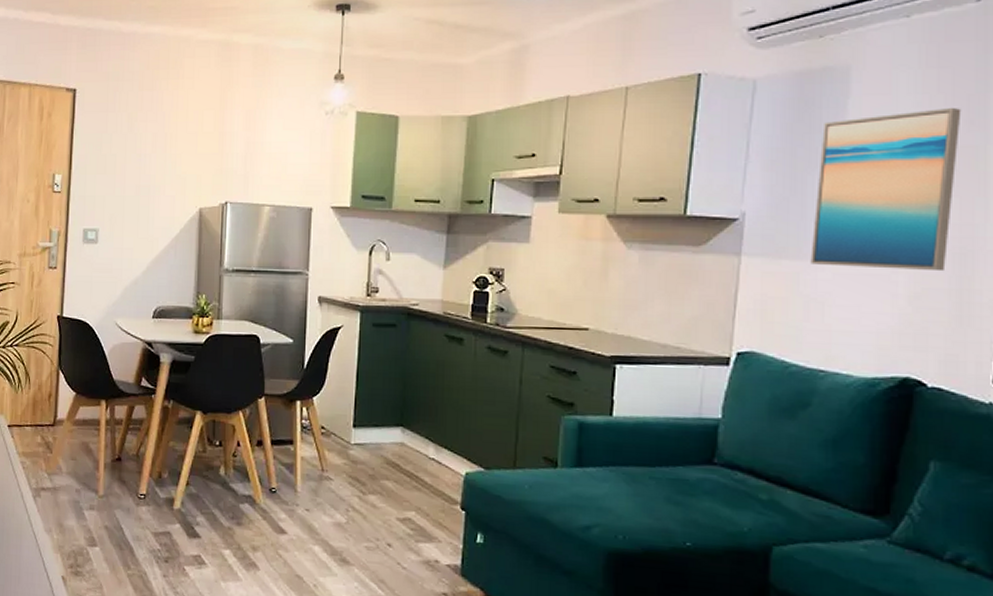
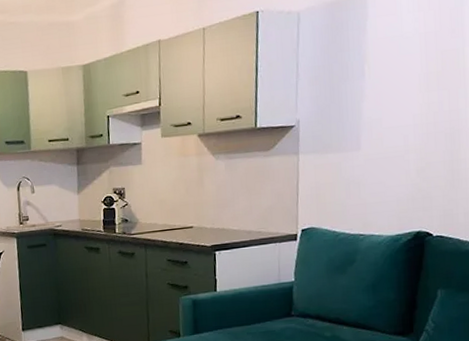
wall art: present [810,108,962,272] -> none [348,20,446,155]

